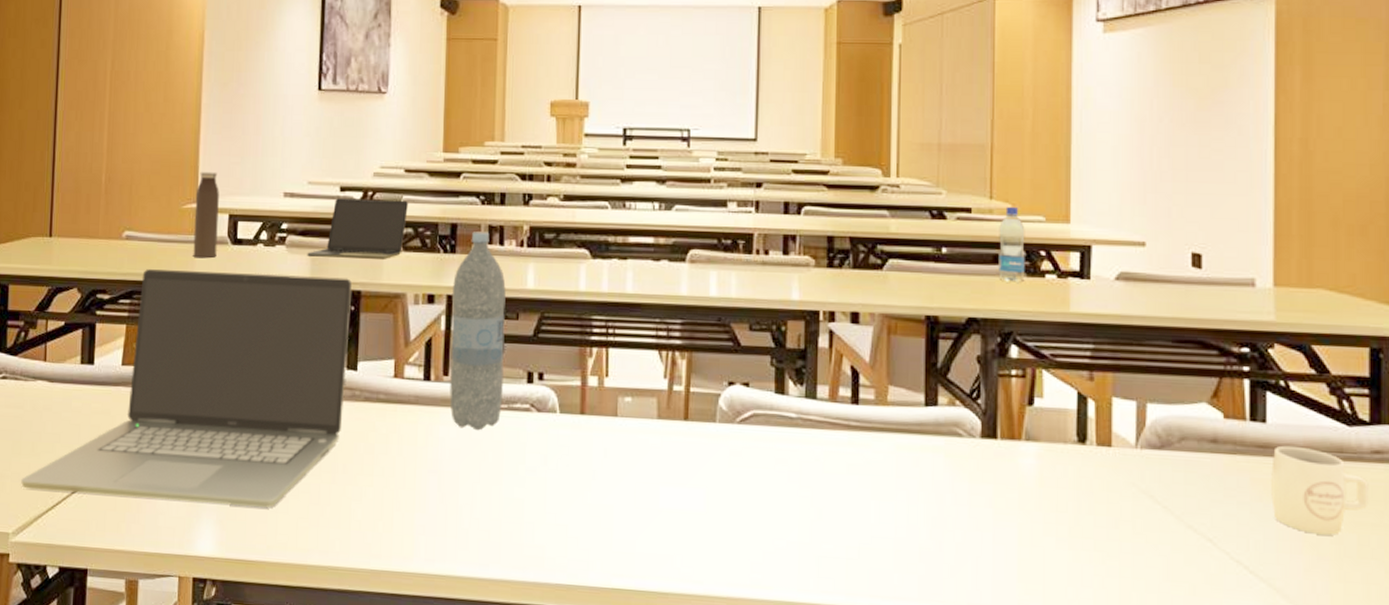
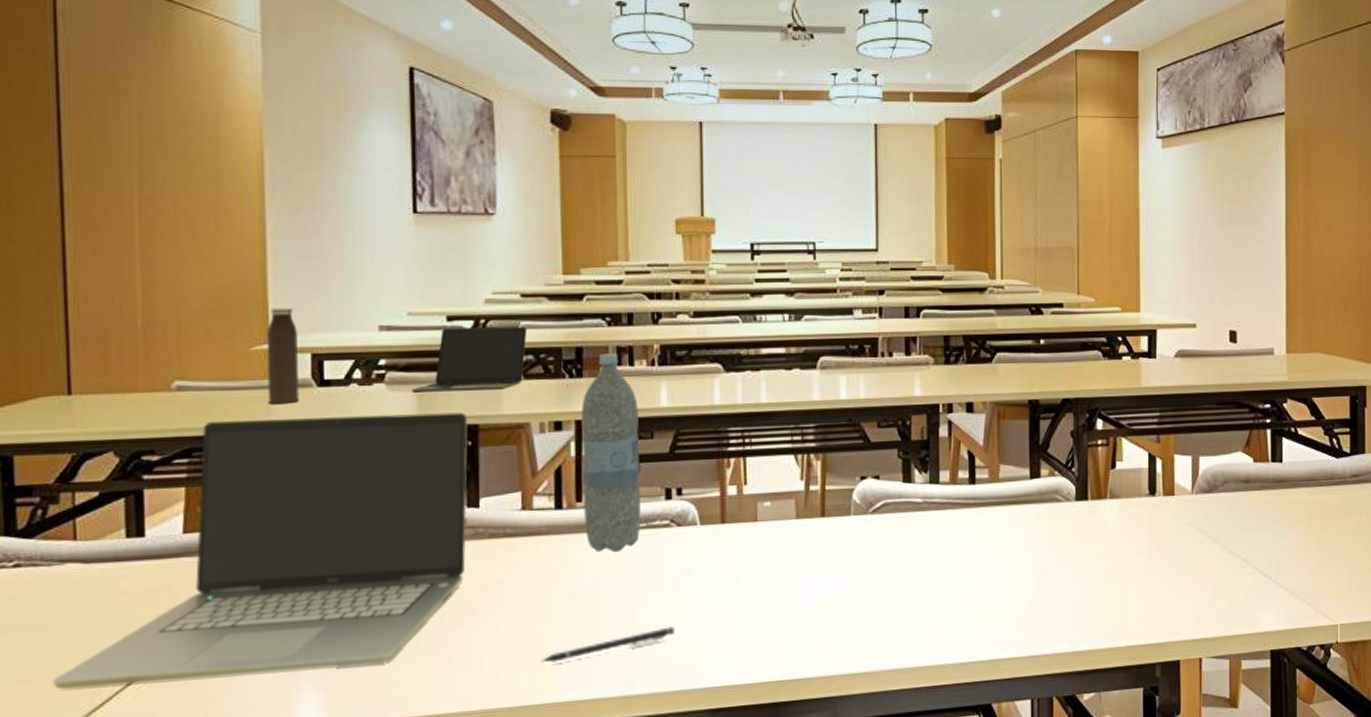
pen: none [402,513,531,534] -> present [541,626,676,664]
bottle: present [999,207,1025,284] -> none [1085,301,1106,367]
mug: present [1271,445,1369,536] -> none [1286,478,1350,545]

